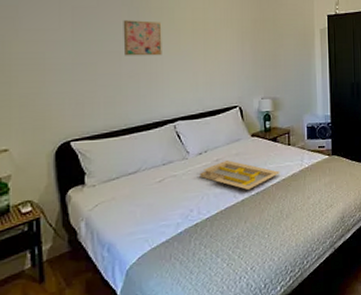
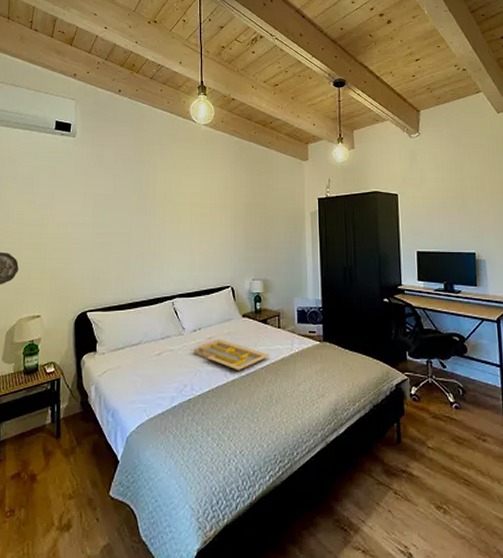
wall art: present [123,20,162,56] -> none [132,205,165,237]

